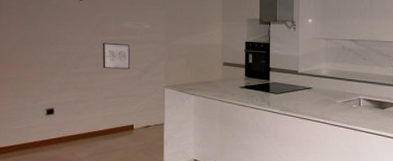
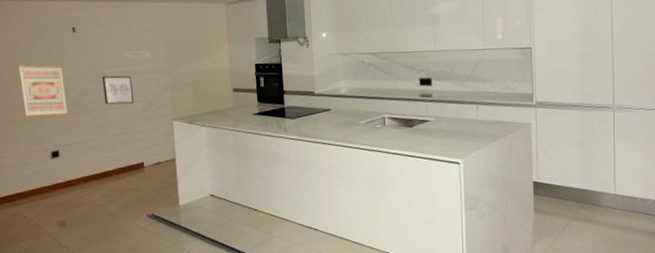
wall art: none [25,26,67,75] -> present [19,64,68,116]

